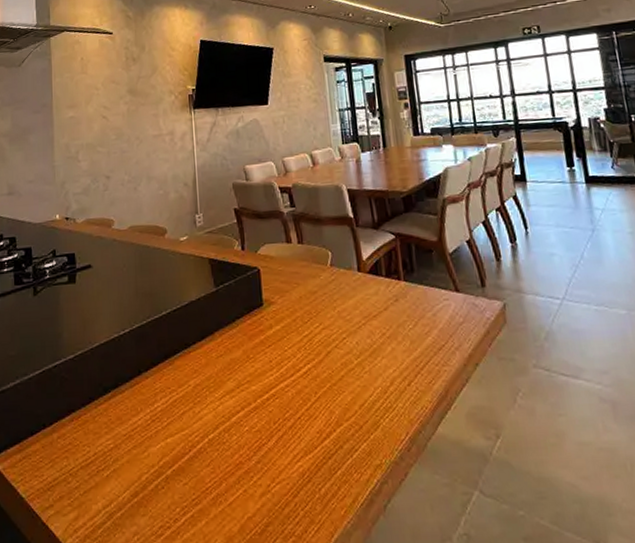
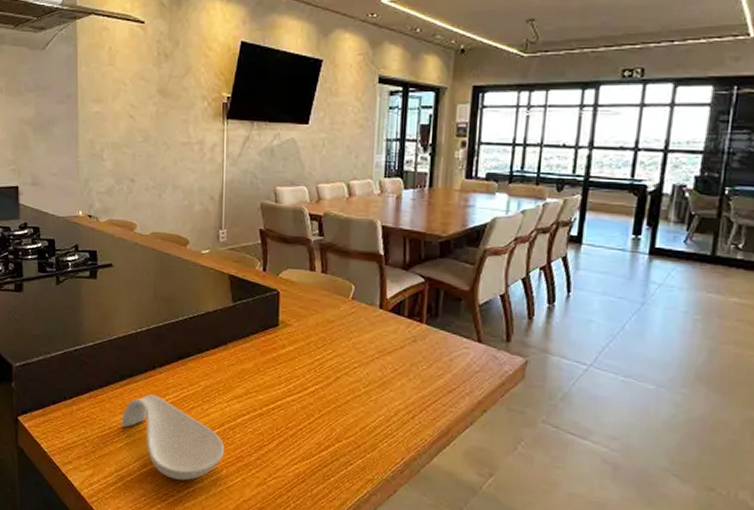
spoon rest: none [107,404,221,506] -> present [121,394,224,481]

